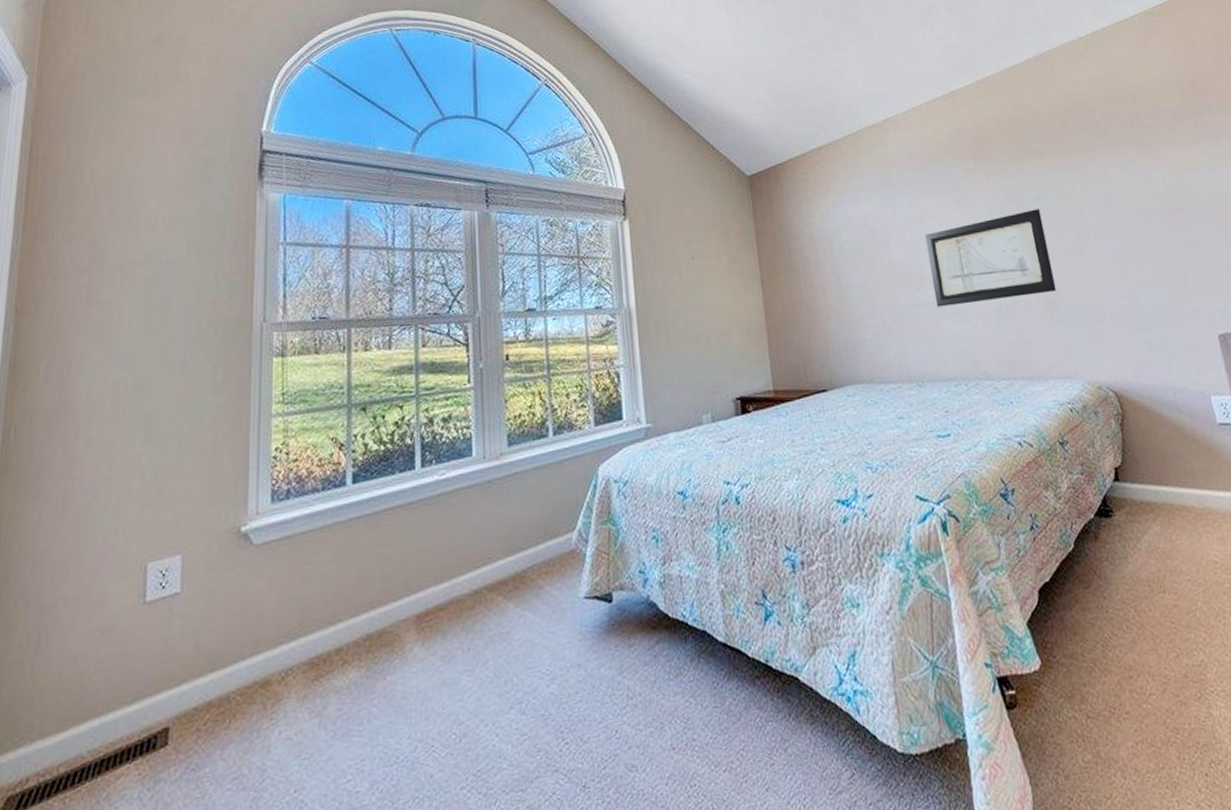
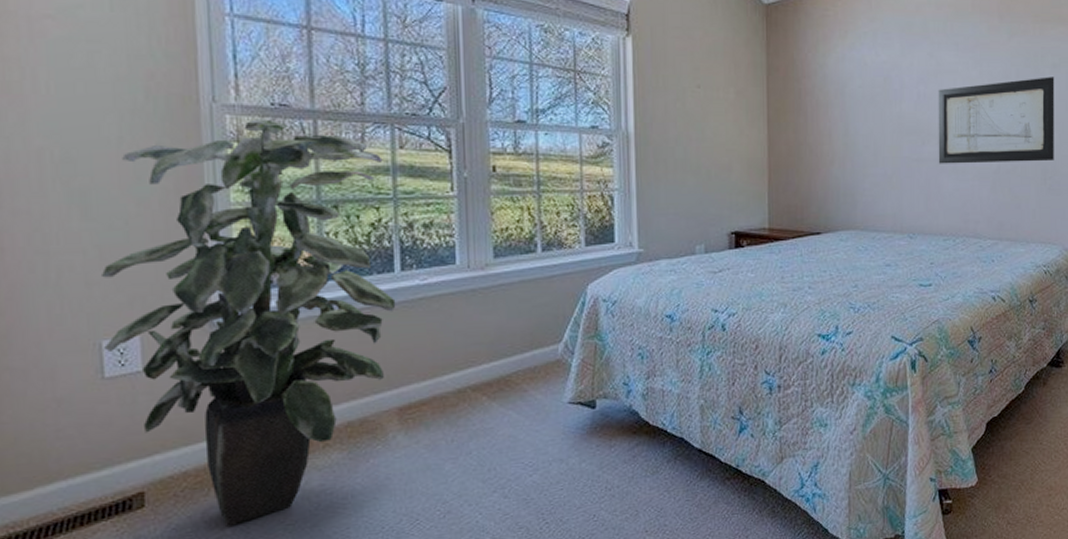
indoor plant: none [149,332,416,764] -> present [102,119,396,527]

